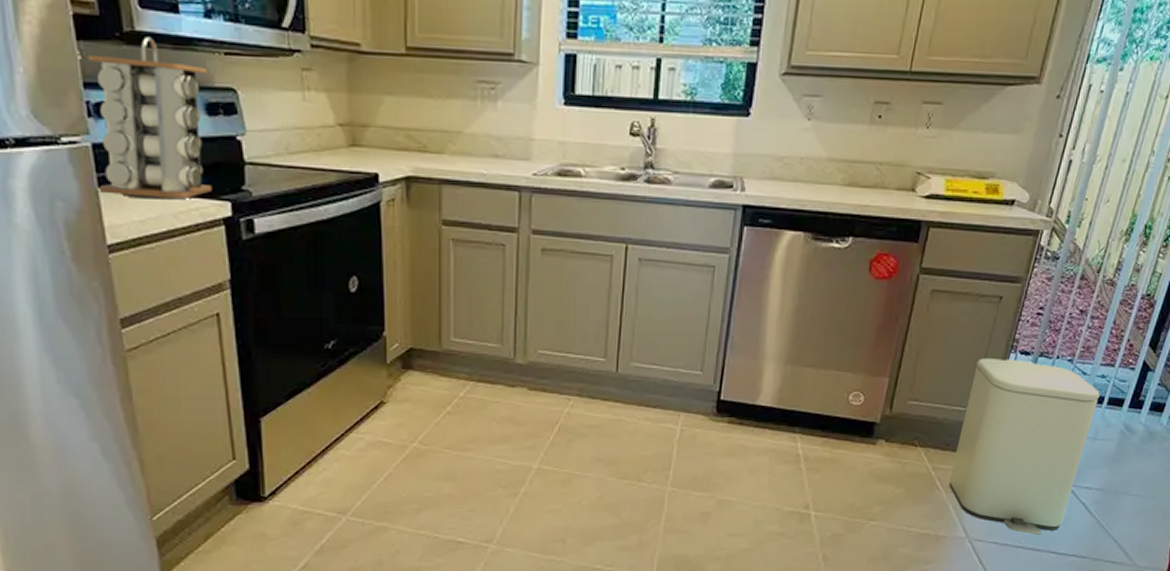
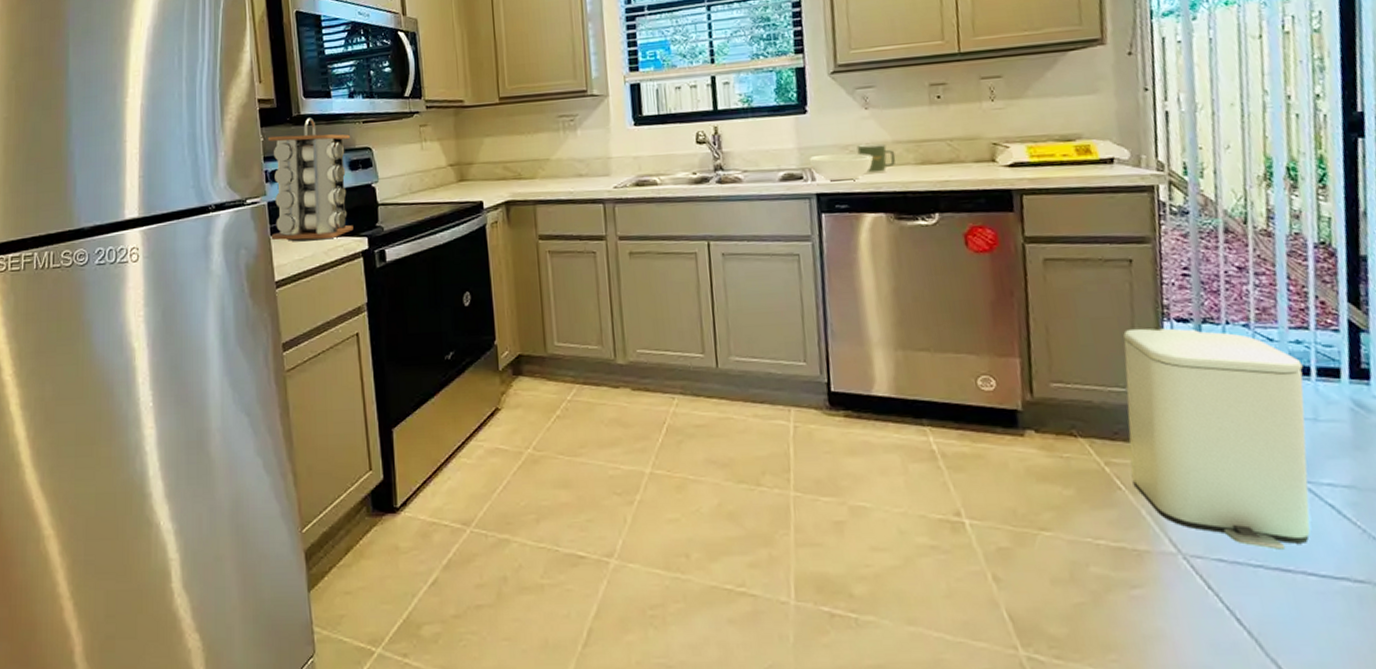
bowl: none [742,165,805,195] -> present [809,153,874,182]
mug: none [791,158,827,191] -> present [856,143,896,174]

